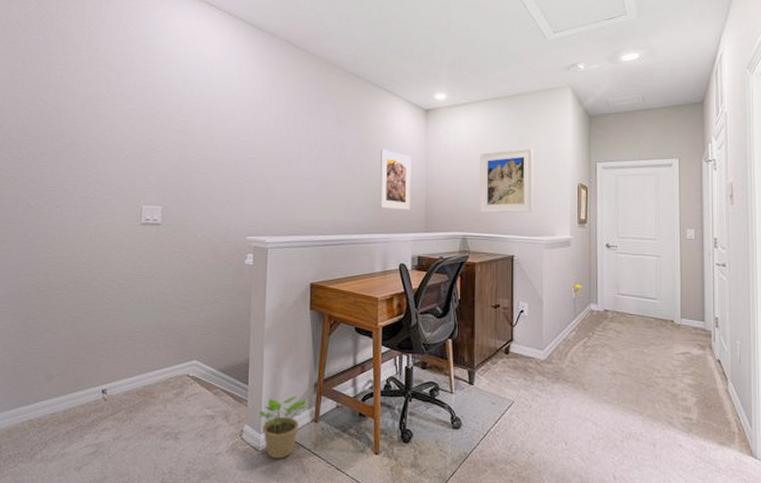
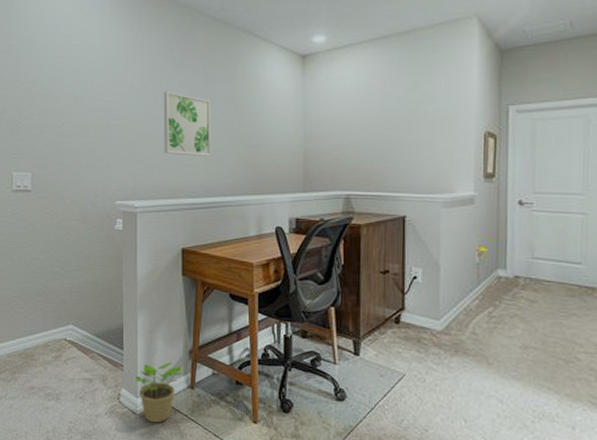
wall art: none [296,134,343,197] -> present [164,91,211,157]
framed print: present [379,148,412,211] -> none [252,102,287,170]
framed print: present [479,148,534,214] -> none [365,92,431,170]

